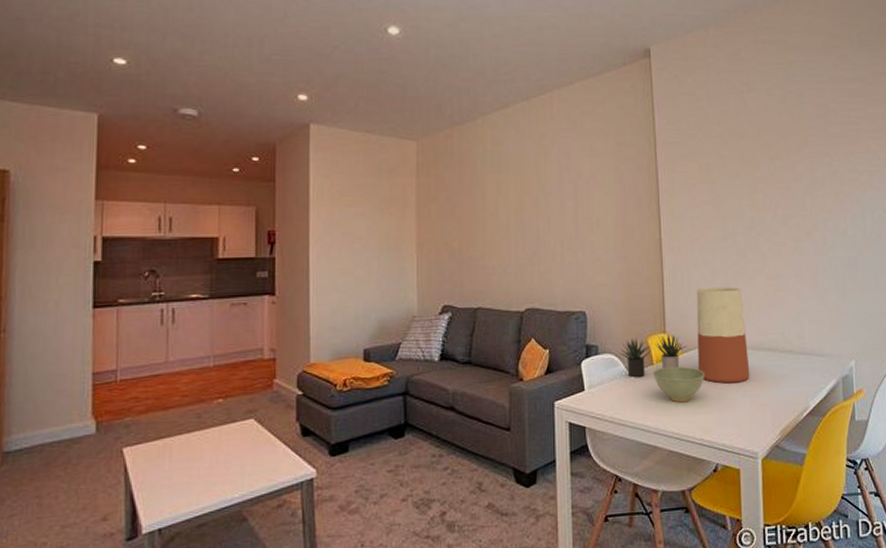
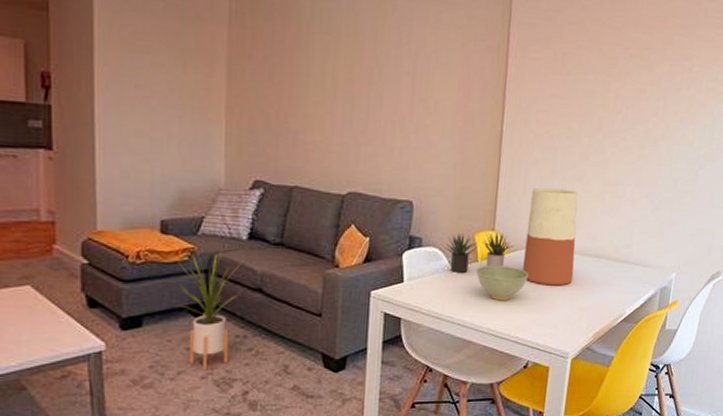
house plant: none [378,372,436,492] -> present [176,250,243,370]

